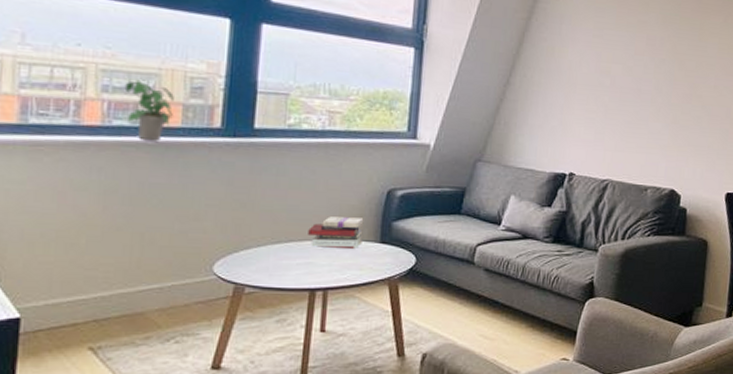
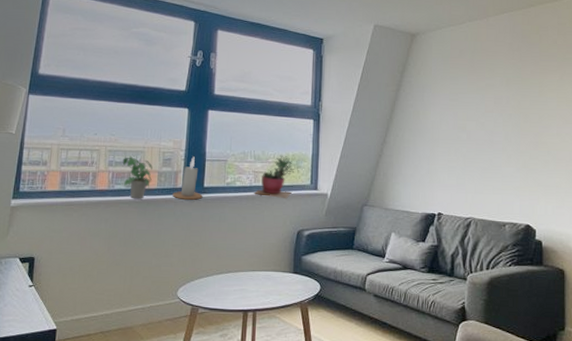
candle: none [205,86,252,146] -> present [172,156,203,201]
books: present [308,217,364,250] -> none [241,253,281,279]
succulent plant: none [328,91,387,149] -> present [254,155,295,199]

